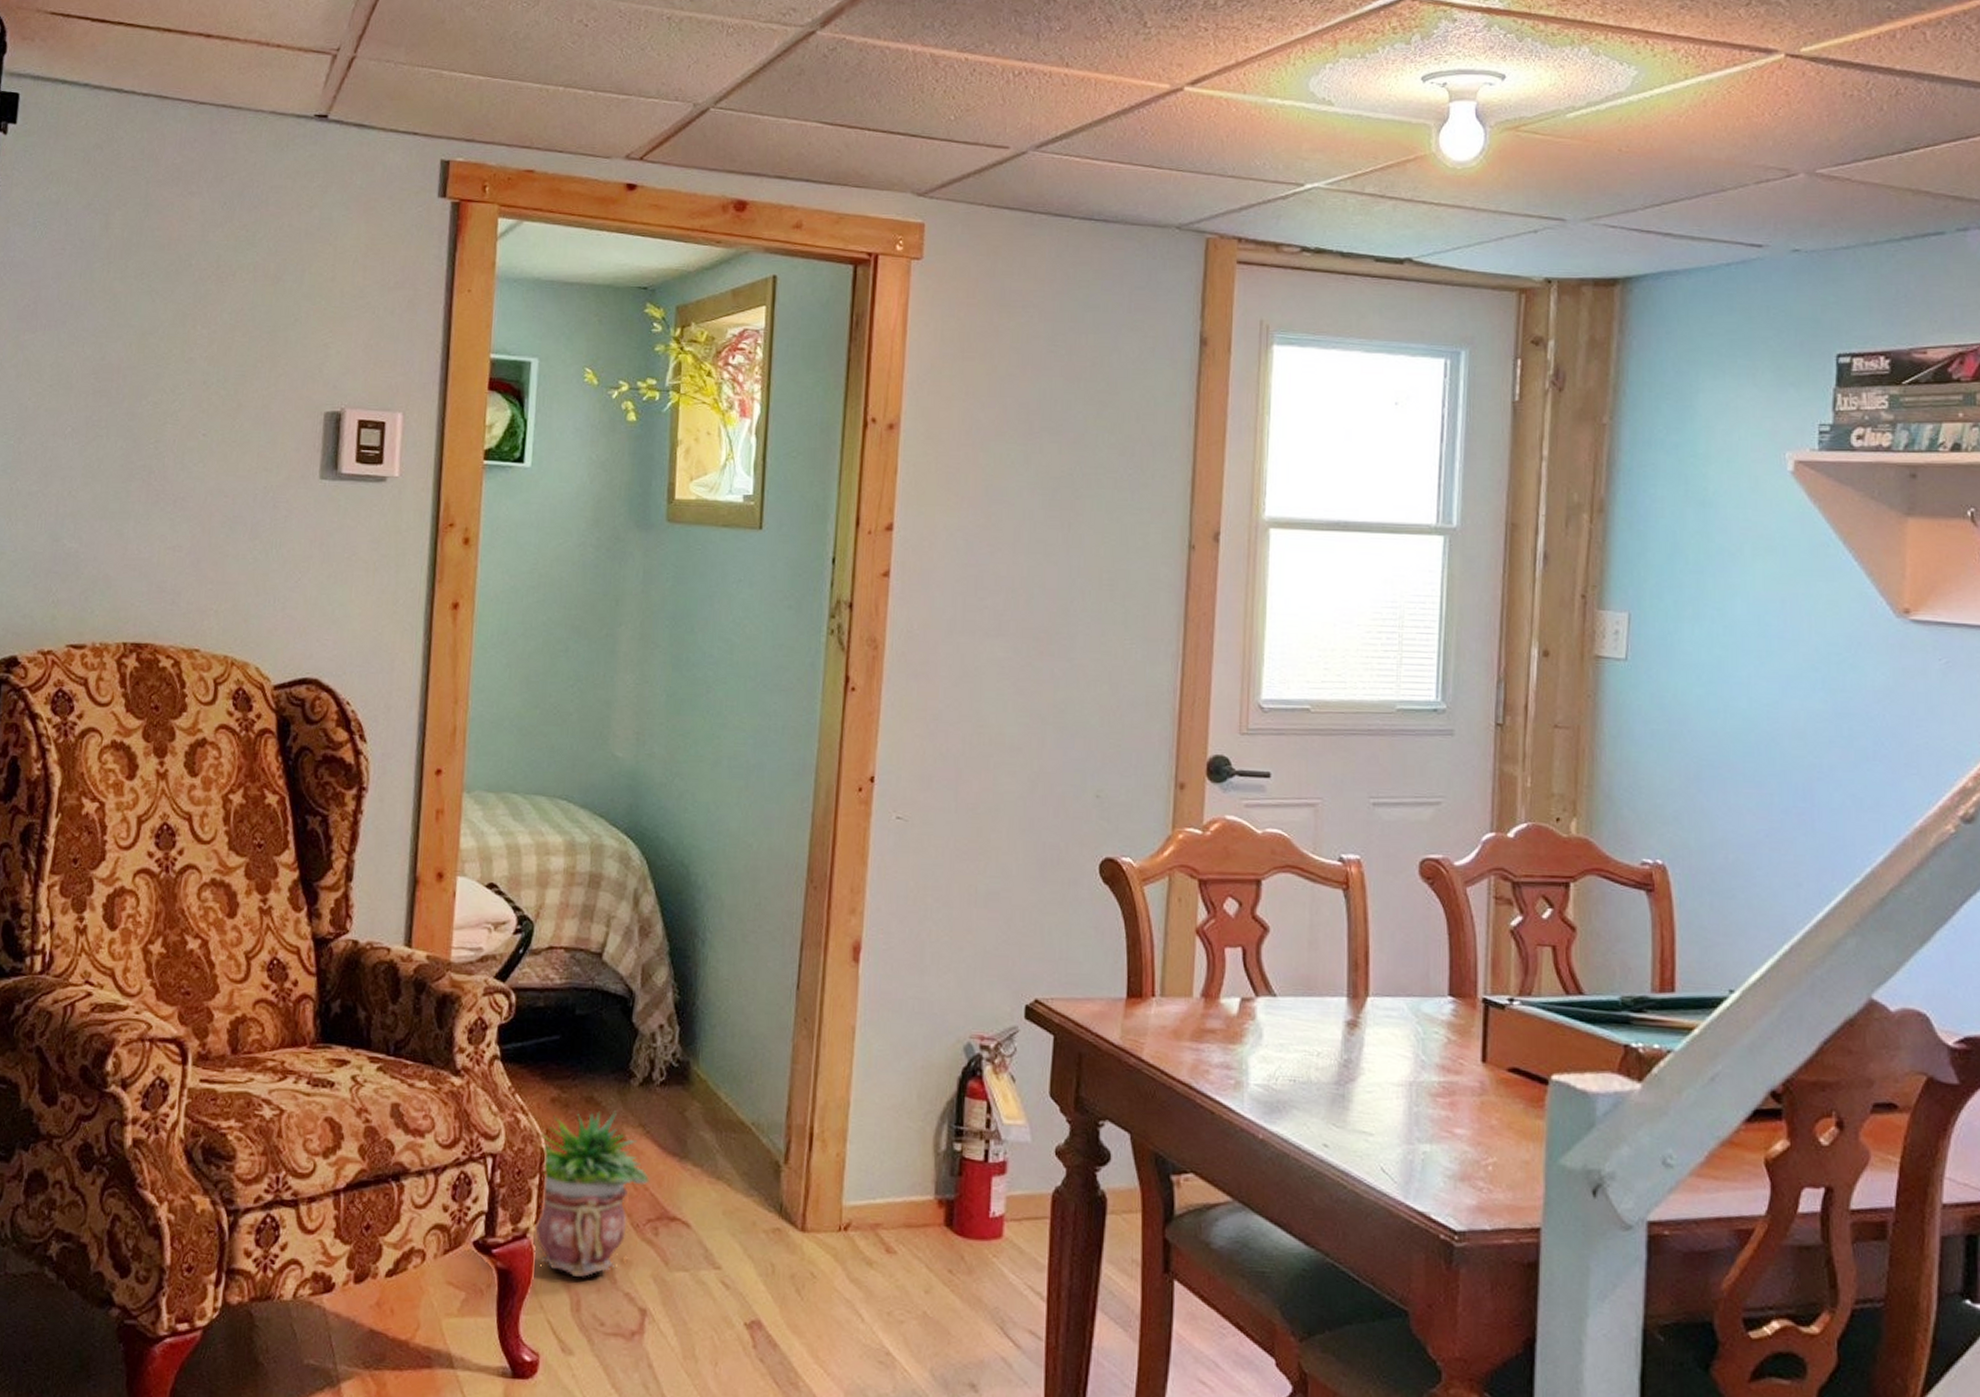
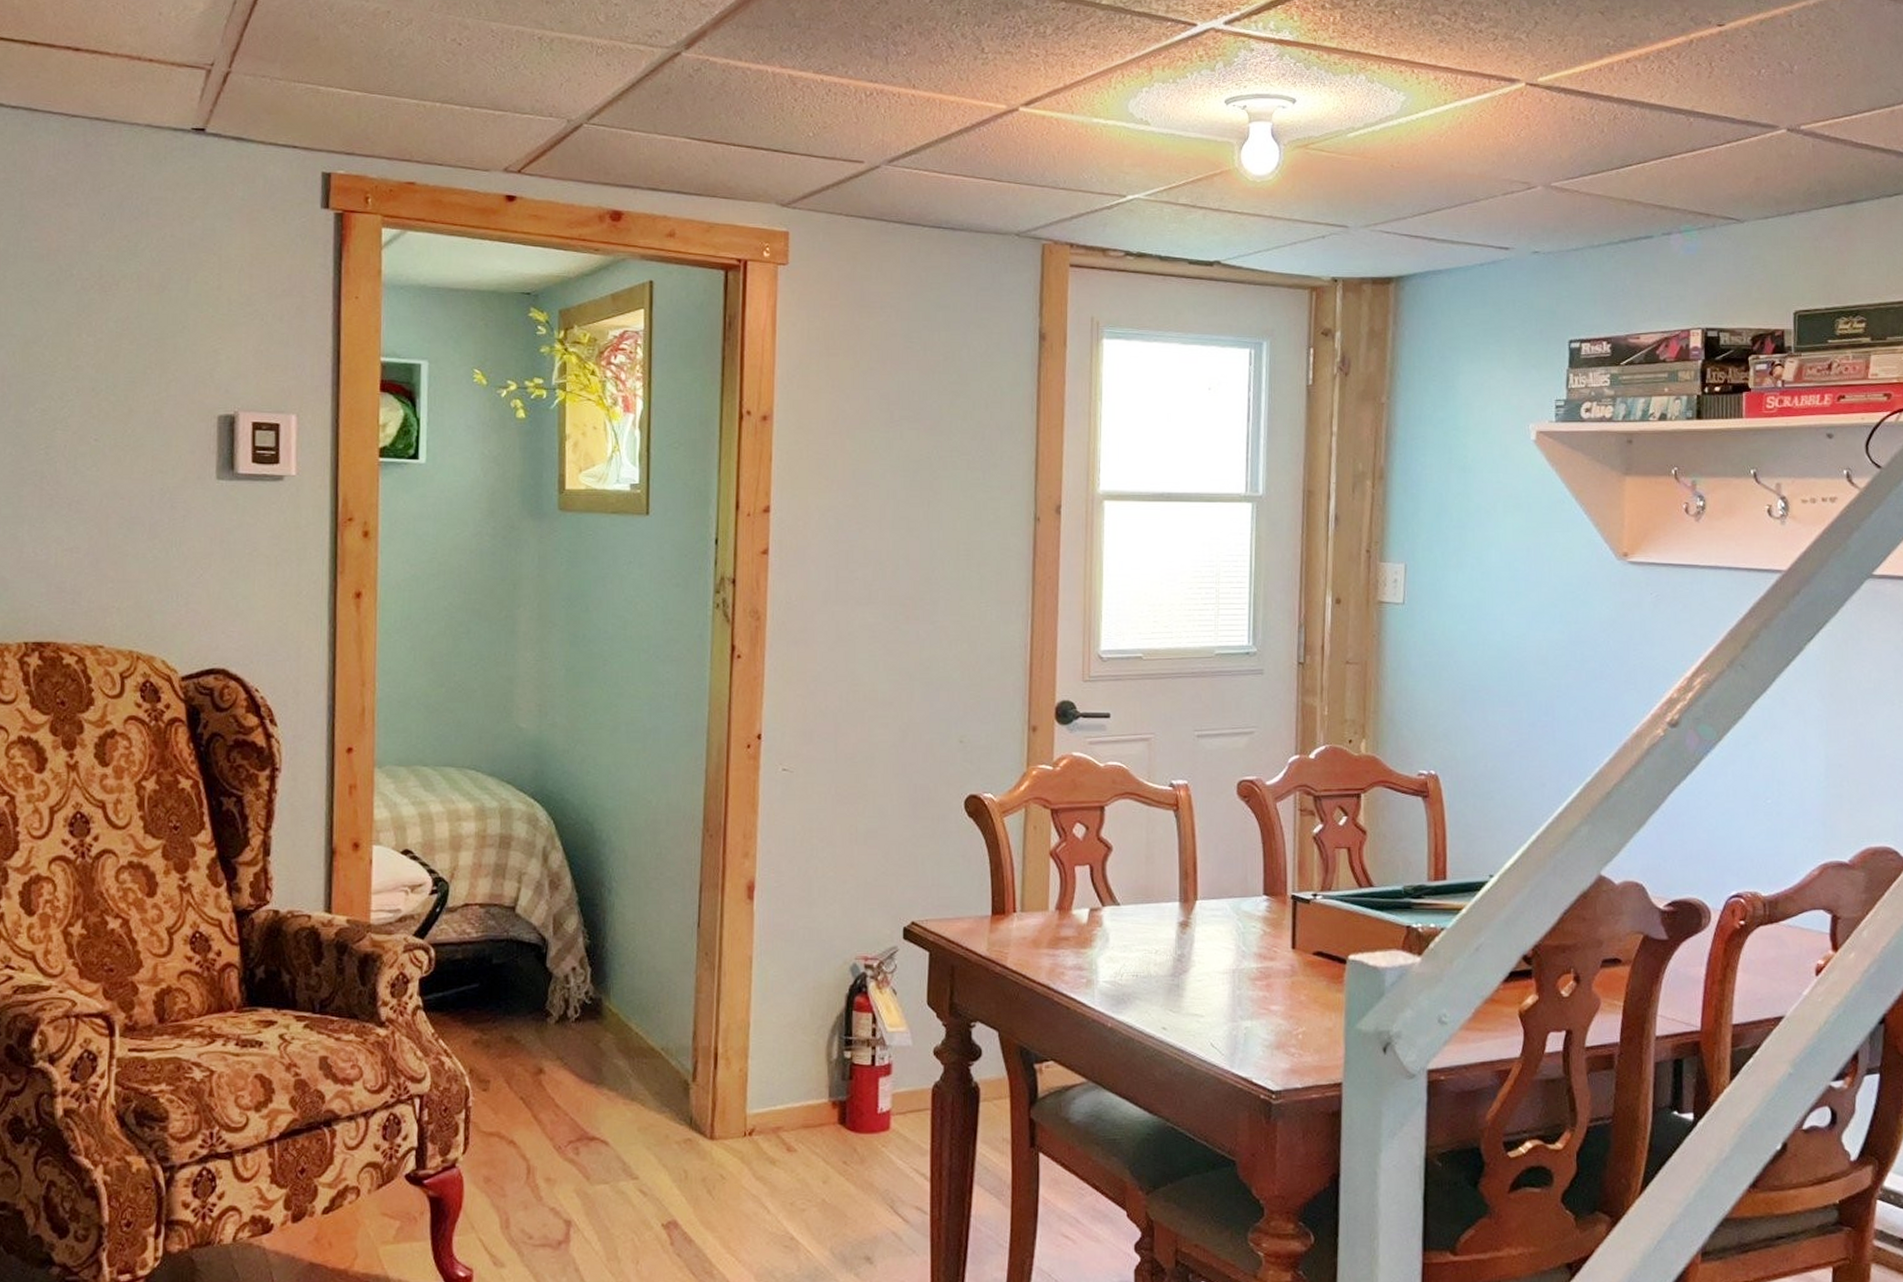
potted plant: present [535,1110,650,1277] -> none [463,1047,569,1197]

